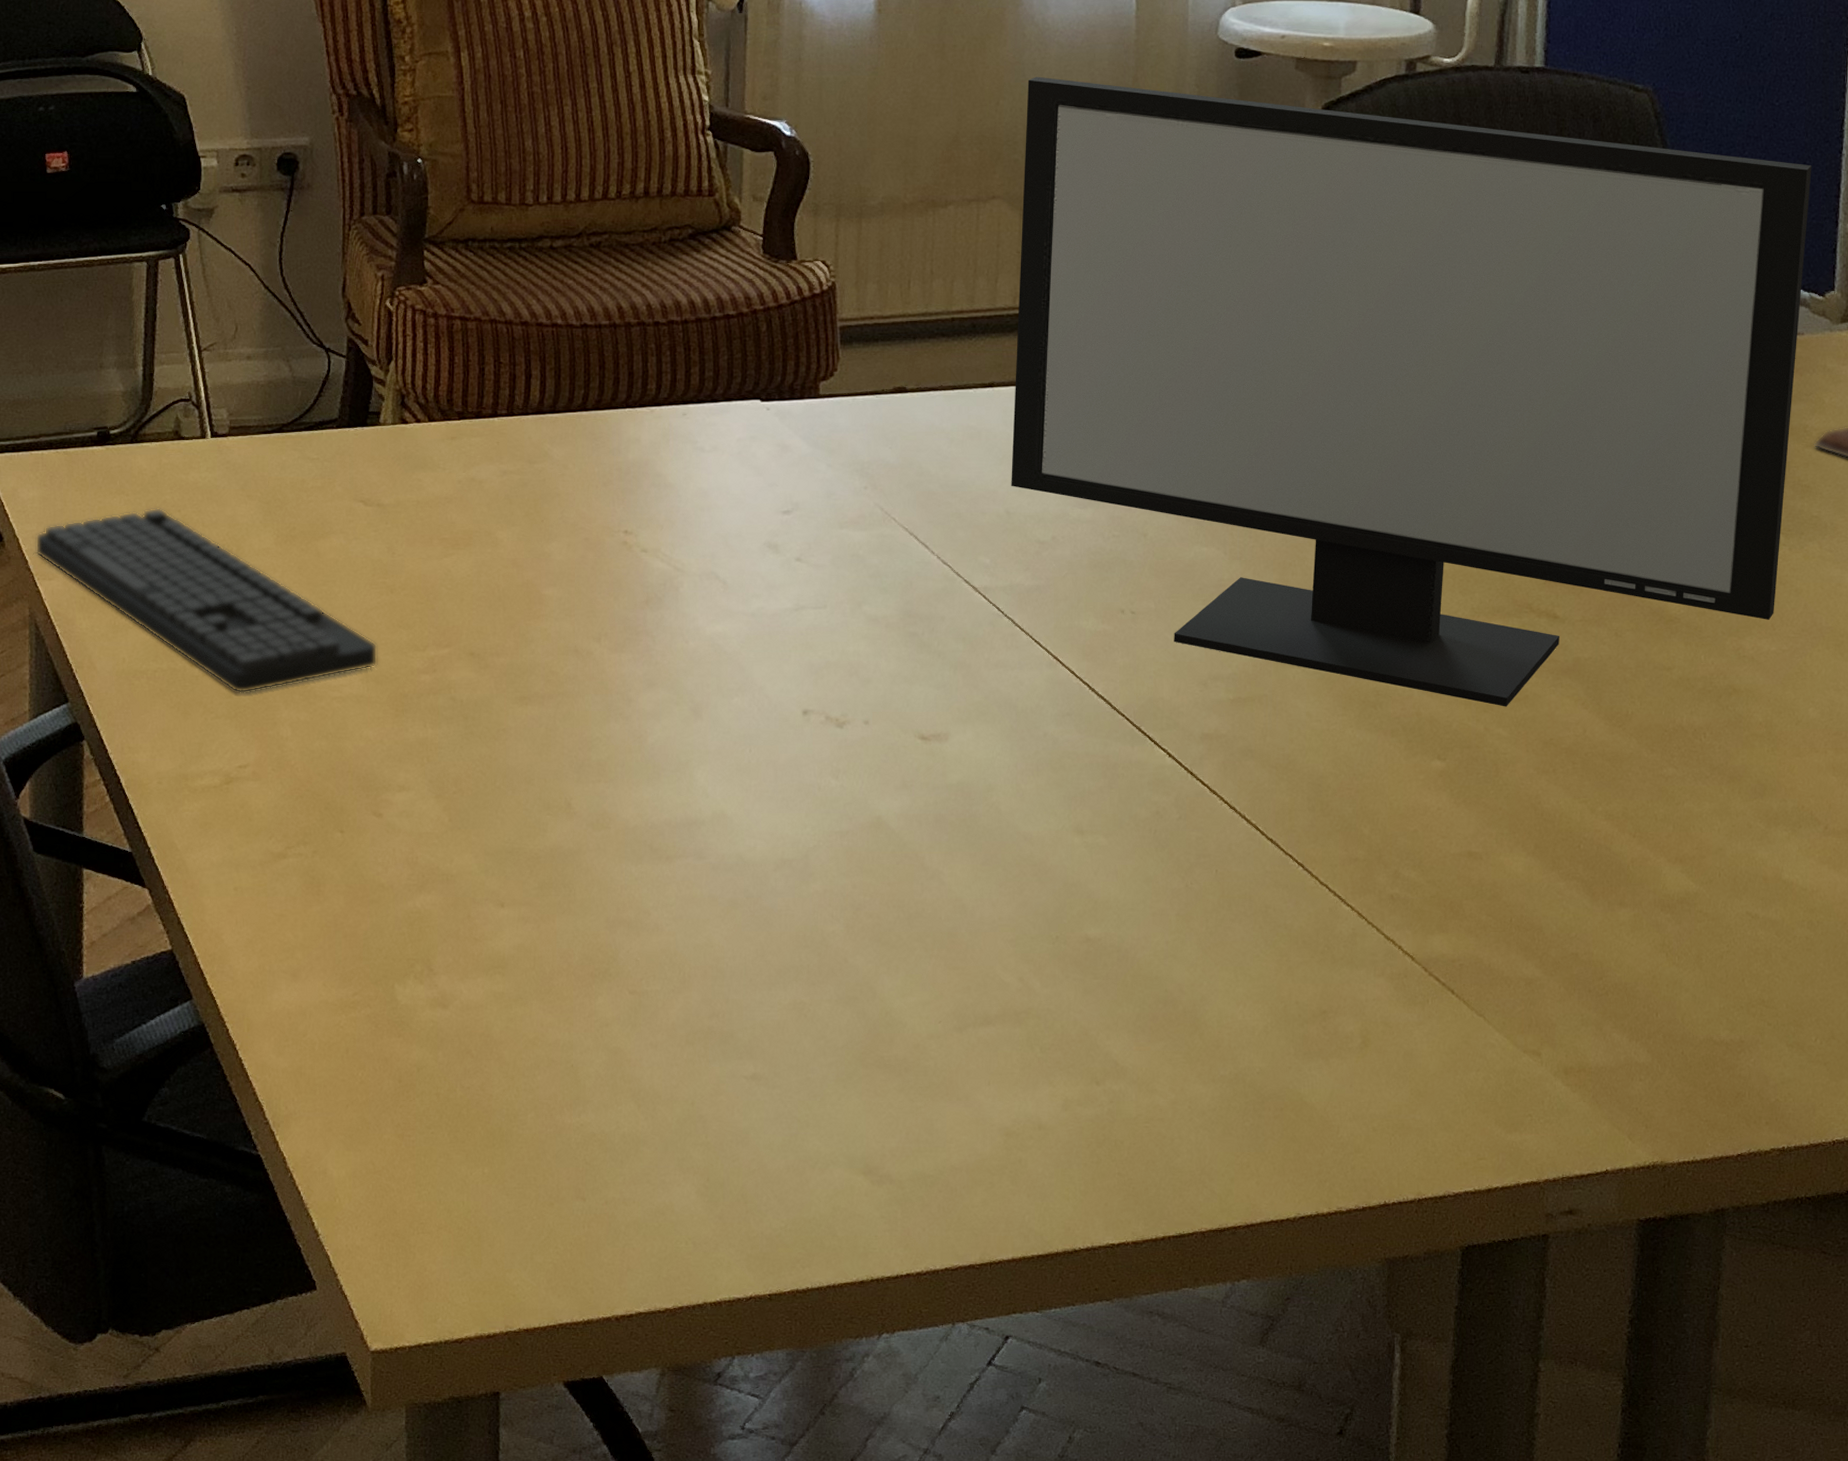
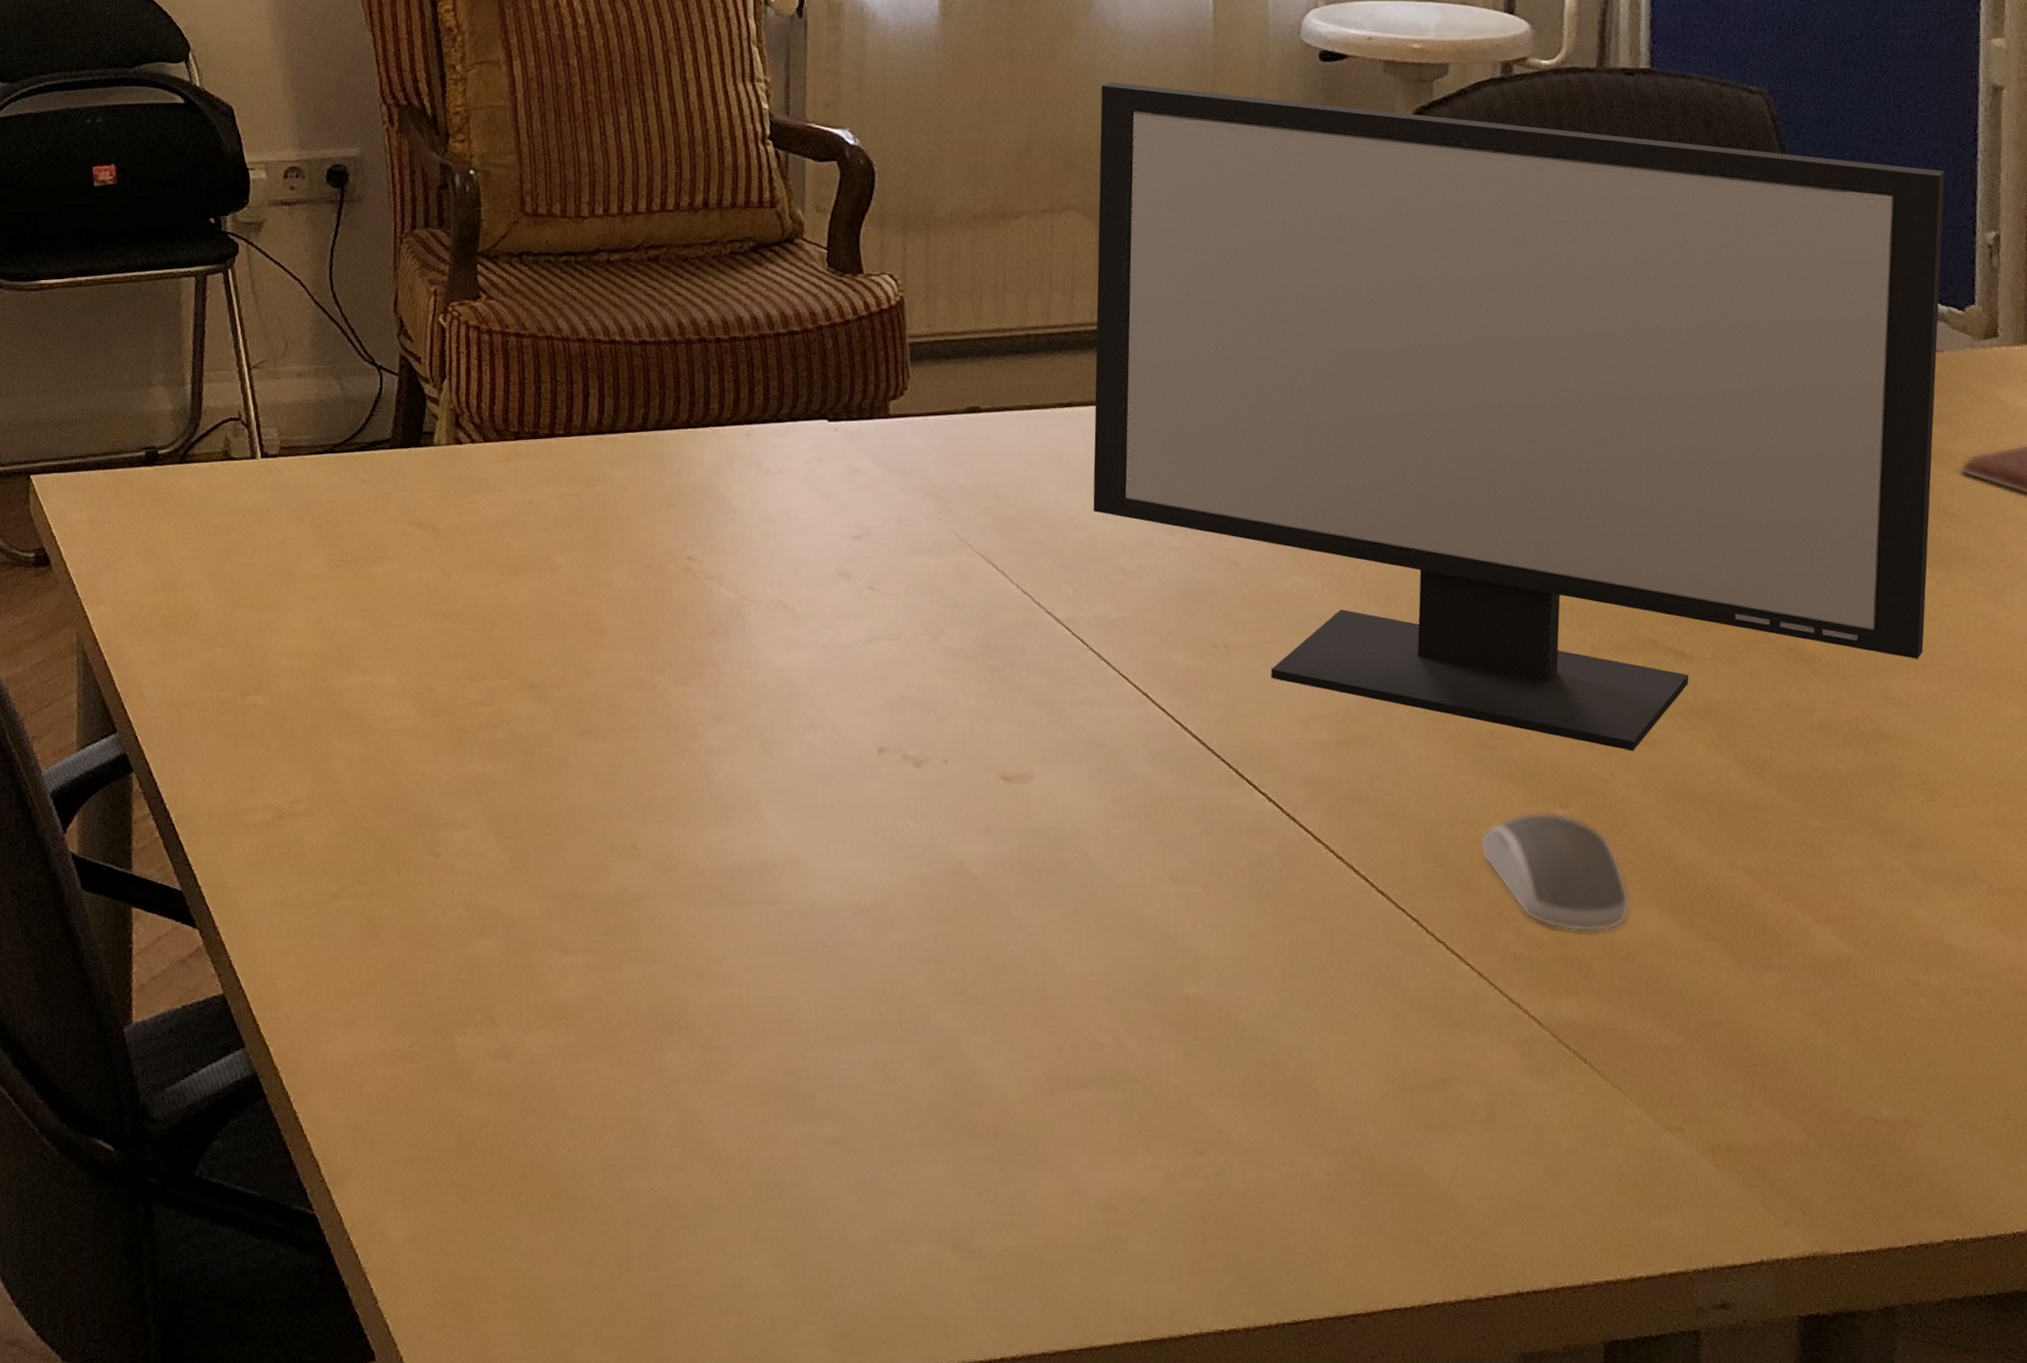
keyboard: present [35,507,378,693] -> none [83,530,434,725]
computer mouse: none [1364,764,1499,874] -> present [1481,812,1630,932]

